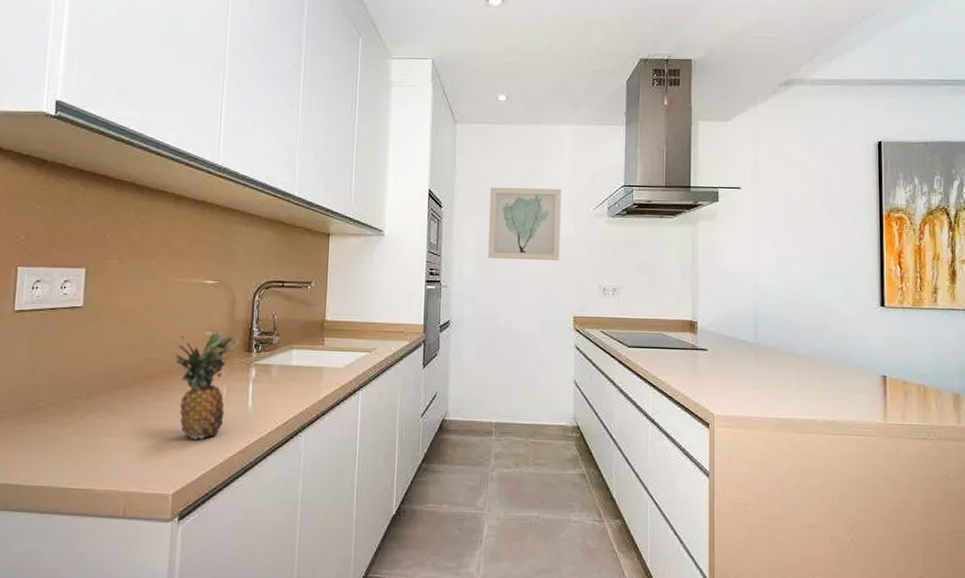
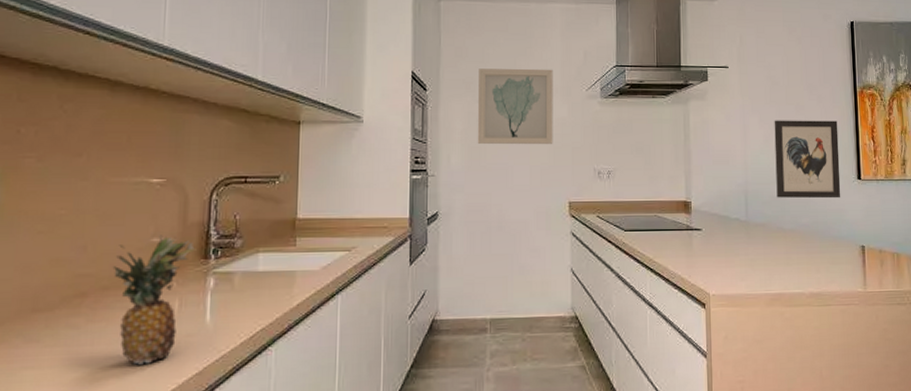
wall art: none [788,242,861,325] -> present [774,120,841,199]

